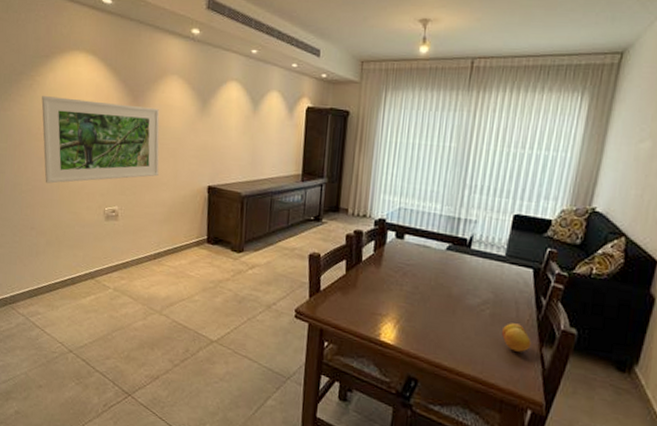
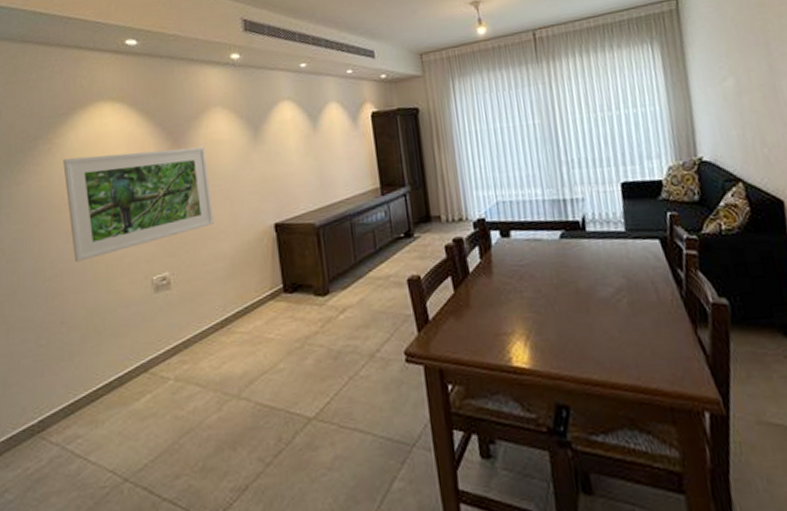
fruit: present [501,323,531,352] -> none [646,307,684,342]

